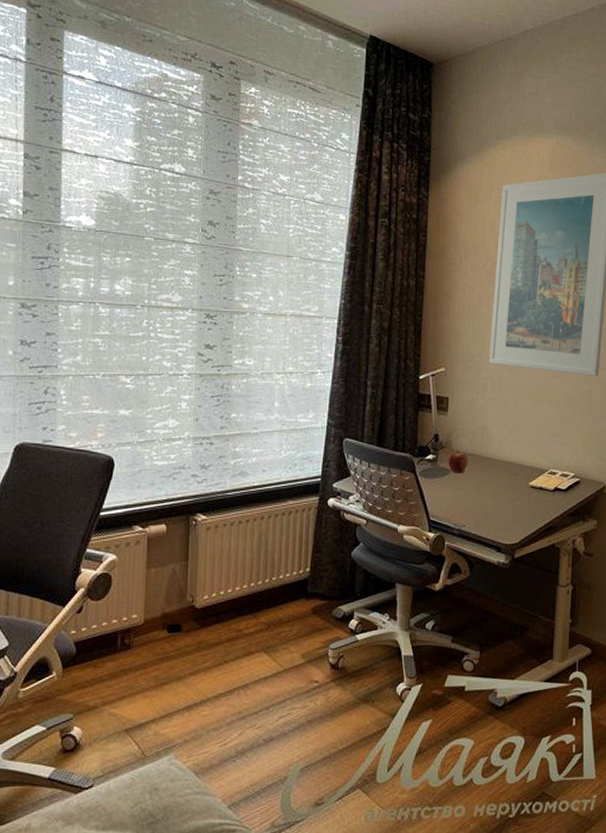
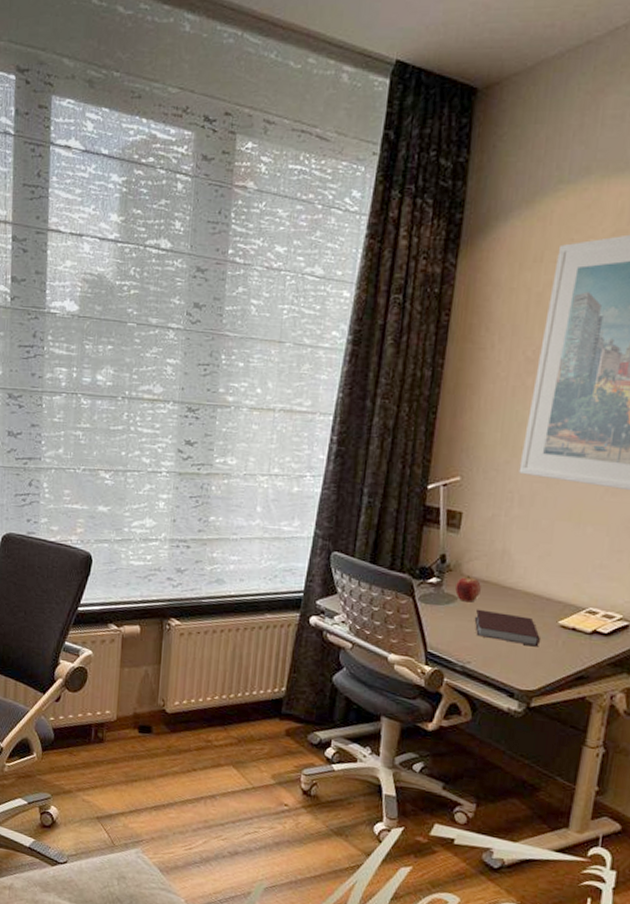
notebook: none [465,478,517,506] -> present [474,609,540,647]

